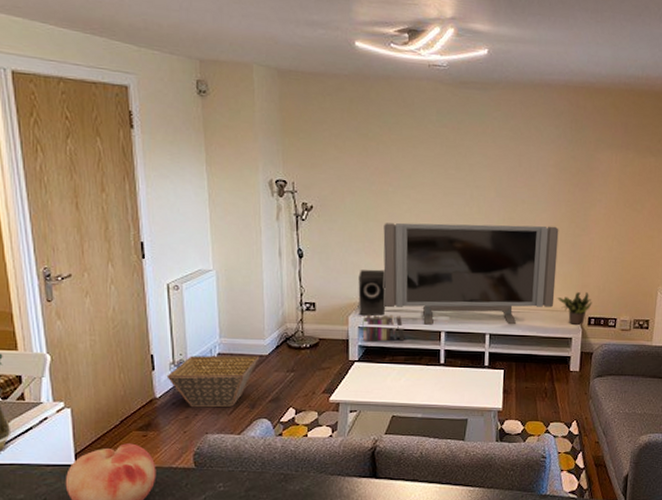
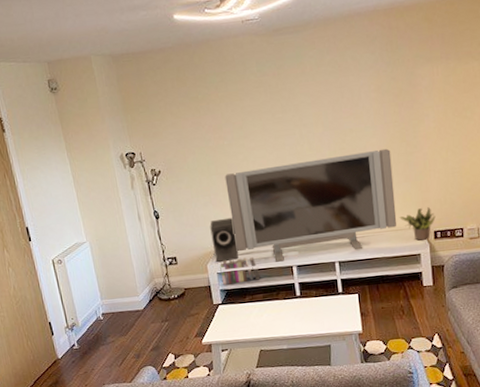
basket: present [166,355,260,408] -> none [64,311,137,364]

